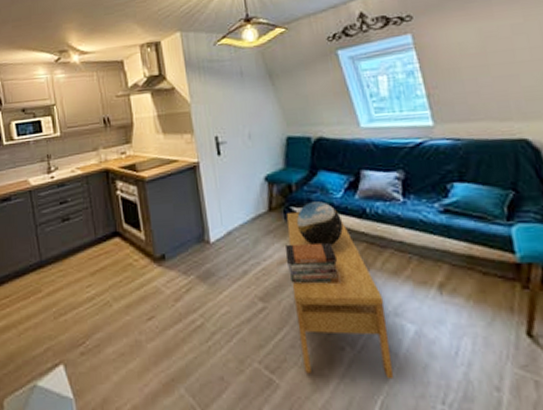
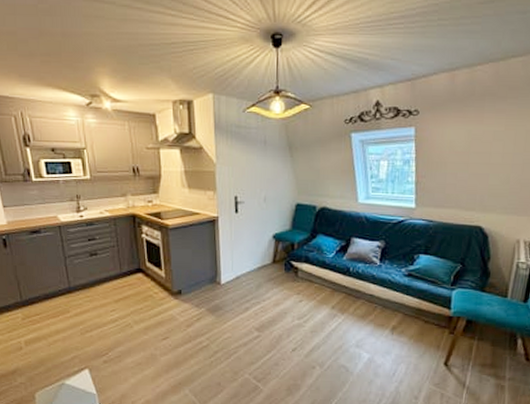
book stack: present [285,242,339,284] -> none [281,290,322,322]
coffee table: present [286,212,395,380] -> none [282,266,350,389]
decorative sphere: present [296,201,344,246] -> none [293,259,331,293]

